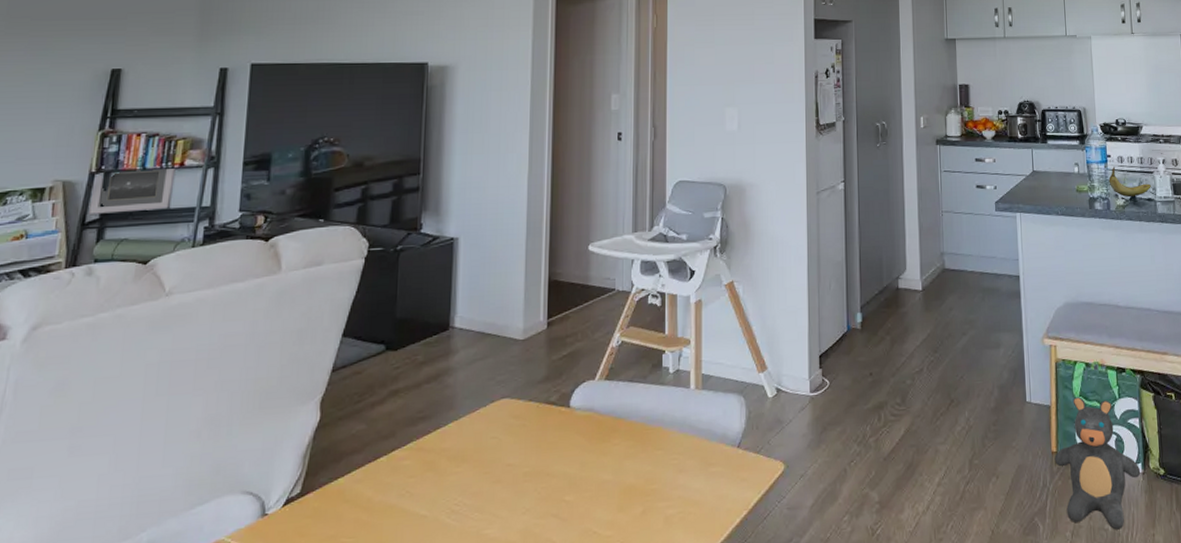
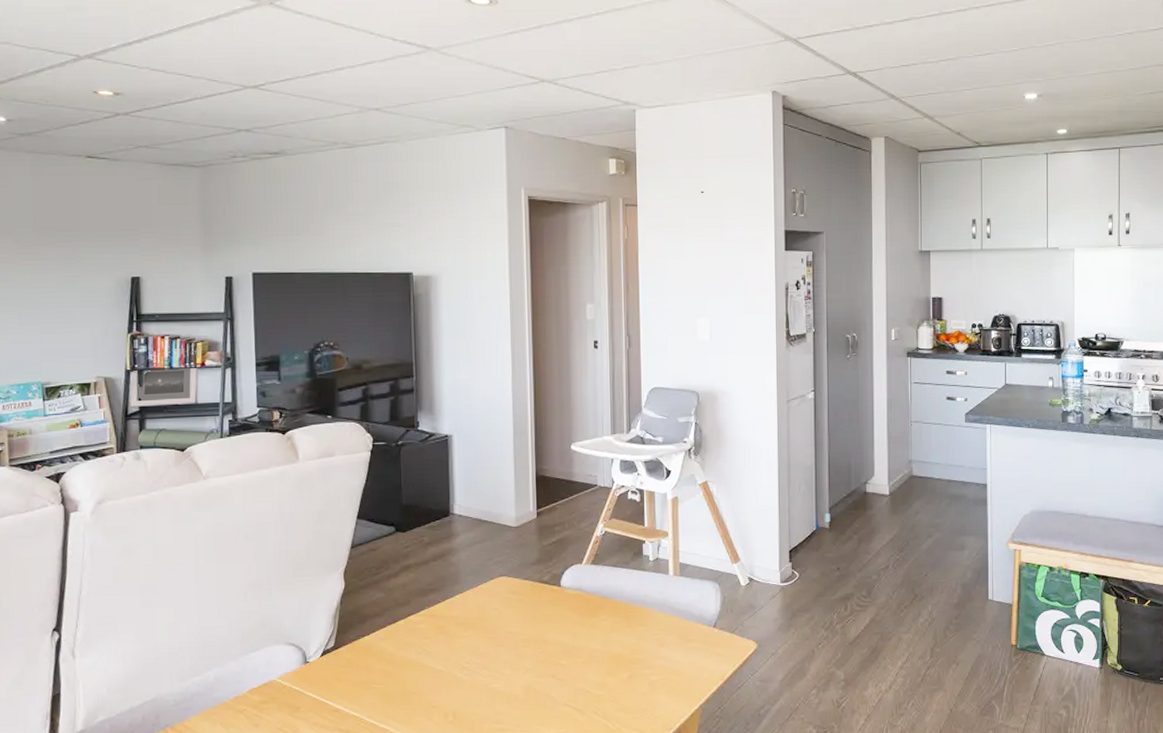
stuffed animal: present [1054,397,1141,530] -> none [1014,597,1098,716]
fruit: present [1109,167,1151,198] -> none [1084,382,1128,412]

